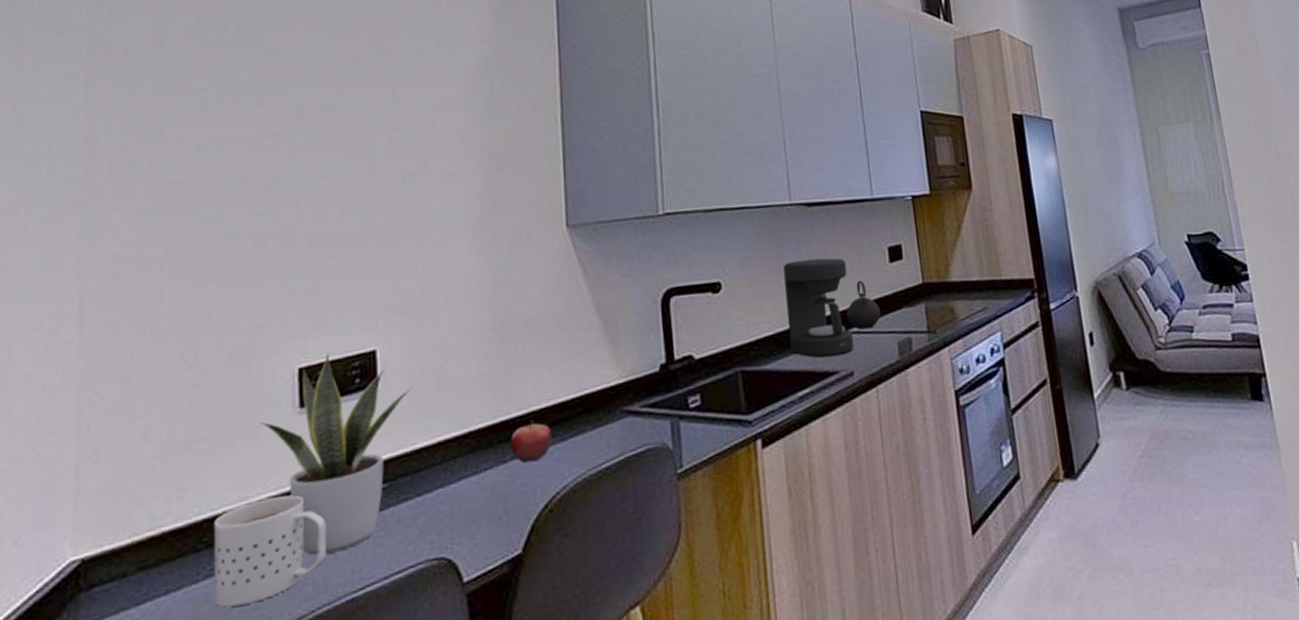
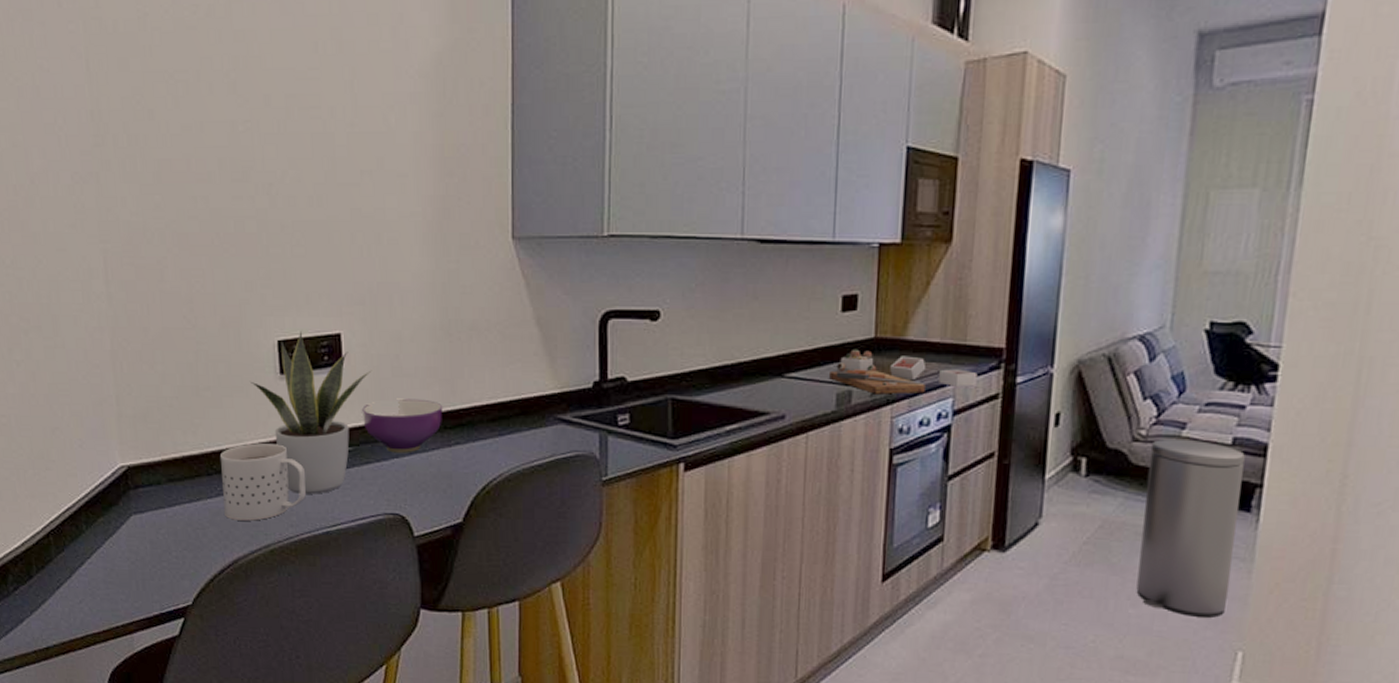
bowl: none [400,412,497,482] -> present [362,398,443,453]
fruit: present [509,421,552,463] -> none [454,414,491,449]
coffee maker: present [783,258,854,358] -> none [724,298,794,398]
kettle: present [847,280,881,330] -> none [787,326,824,376]
cutting board: none [888,296,1018,338] -> present [829,349,978,395]
pedal bin: none [1171,340,1272,514] -> present [1136,438,1245,618]

